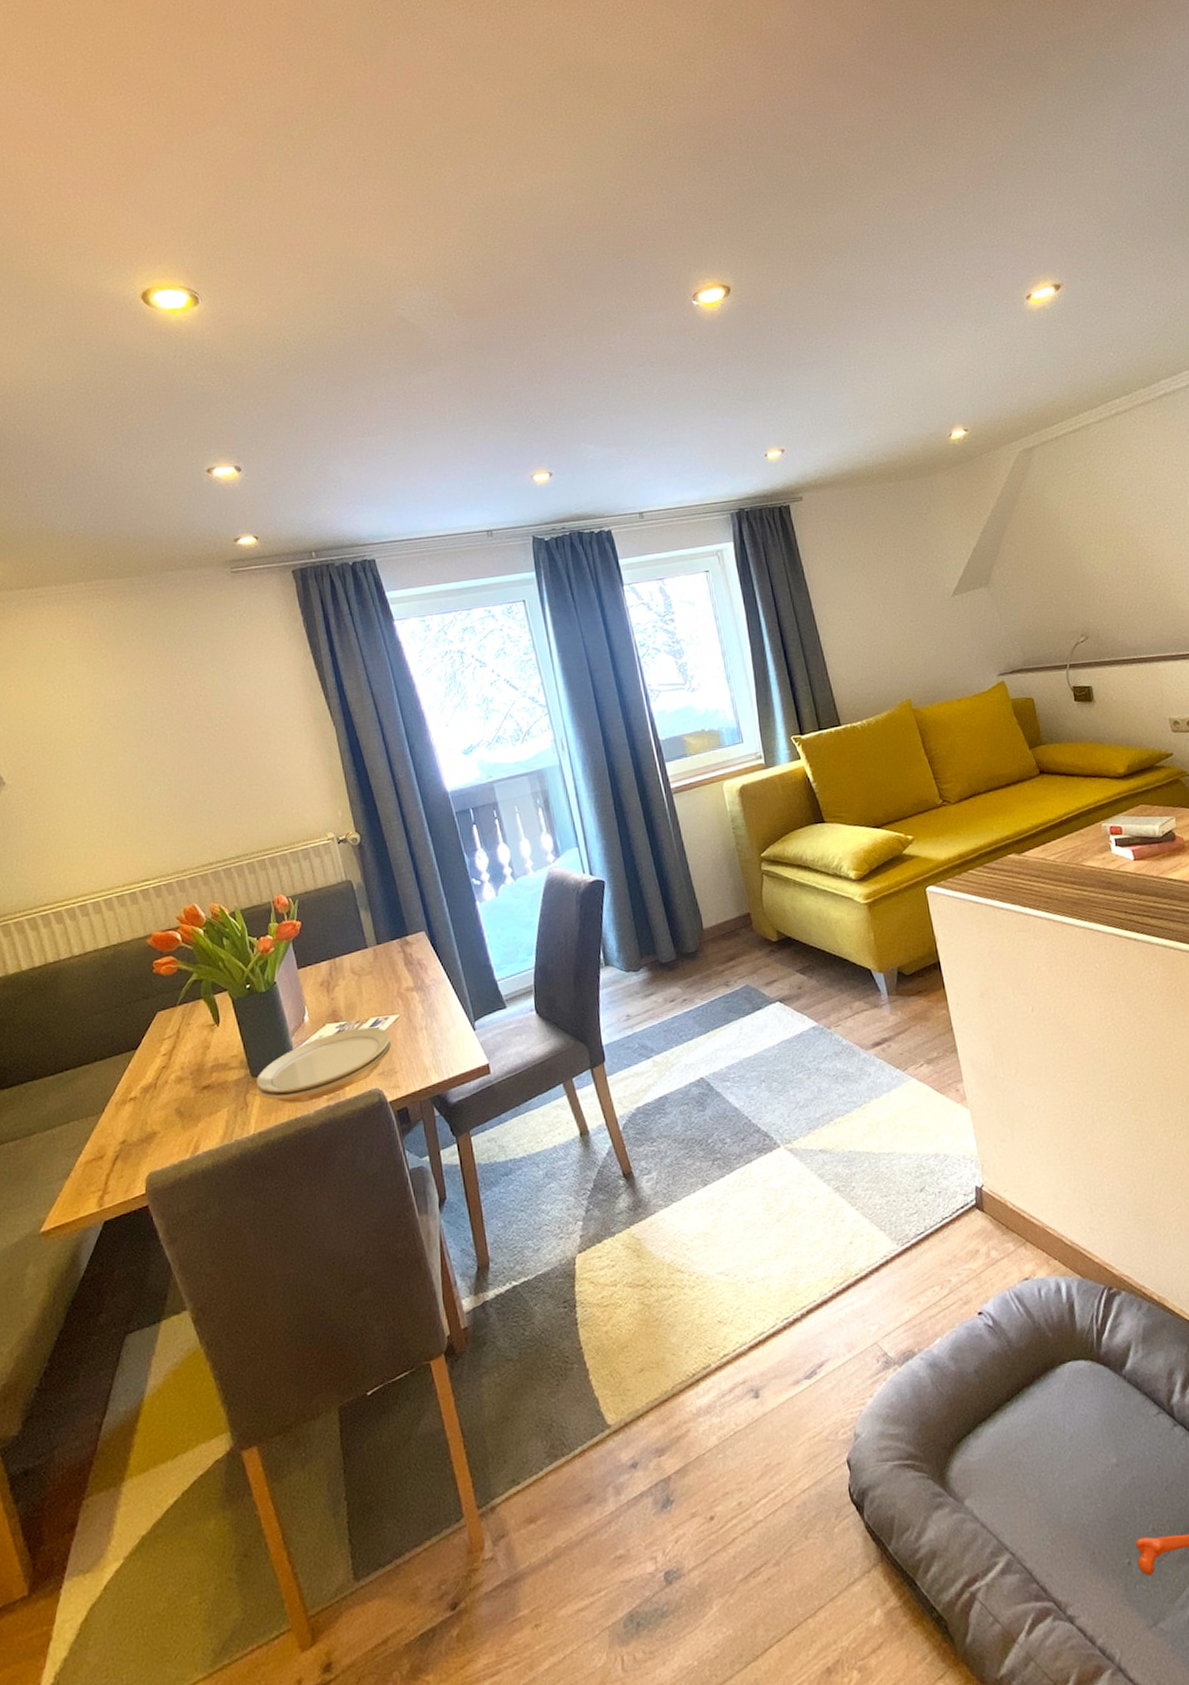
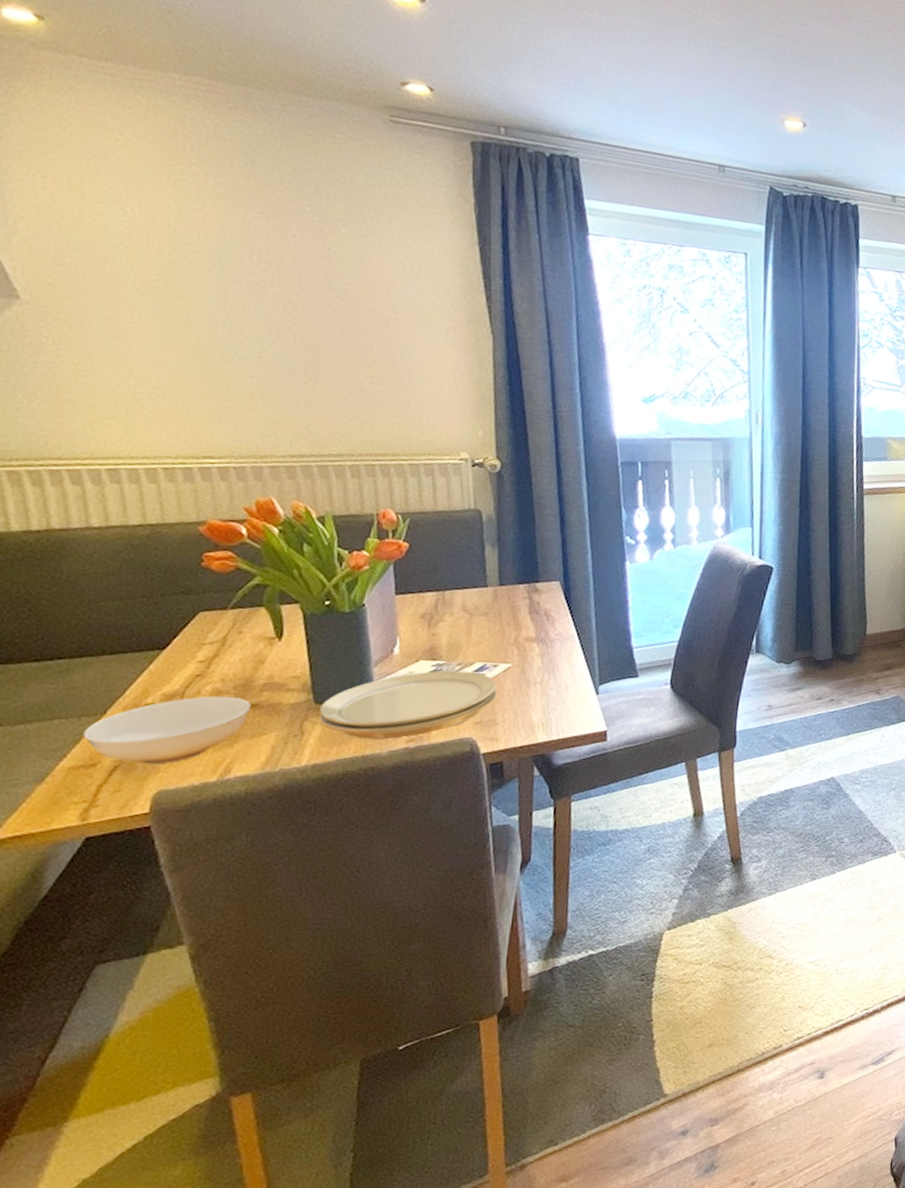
bowl: none [91,1081,206,1152] -> present [83,695,251,765]

